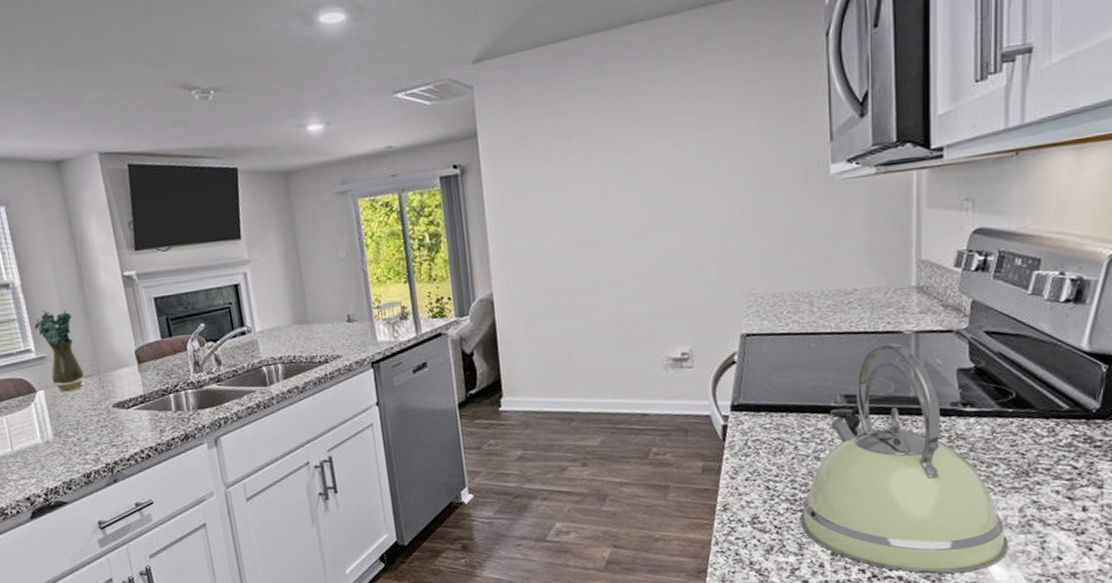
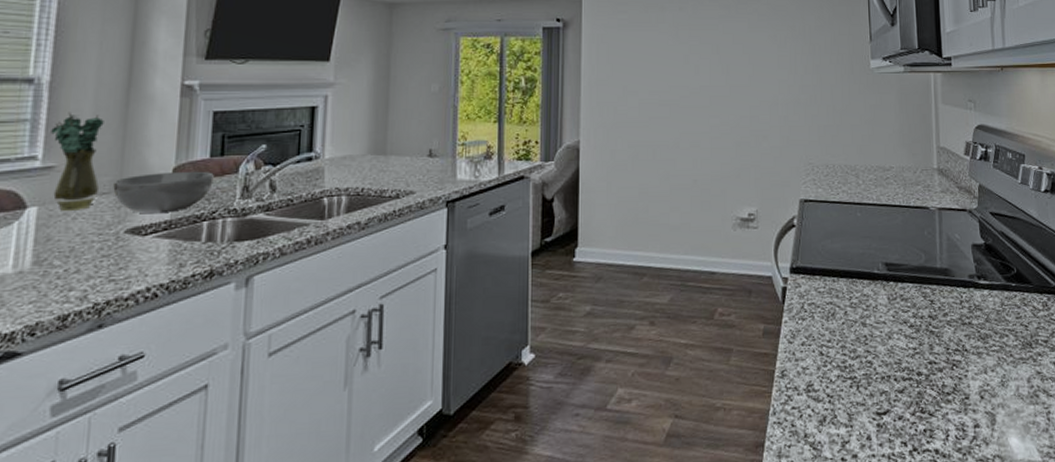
bowl: none [93,351,169,391] -> present [113,171,214,214]
kettle: present [801,343,1008,574] -> none [850,217,1022,447]

